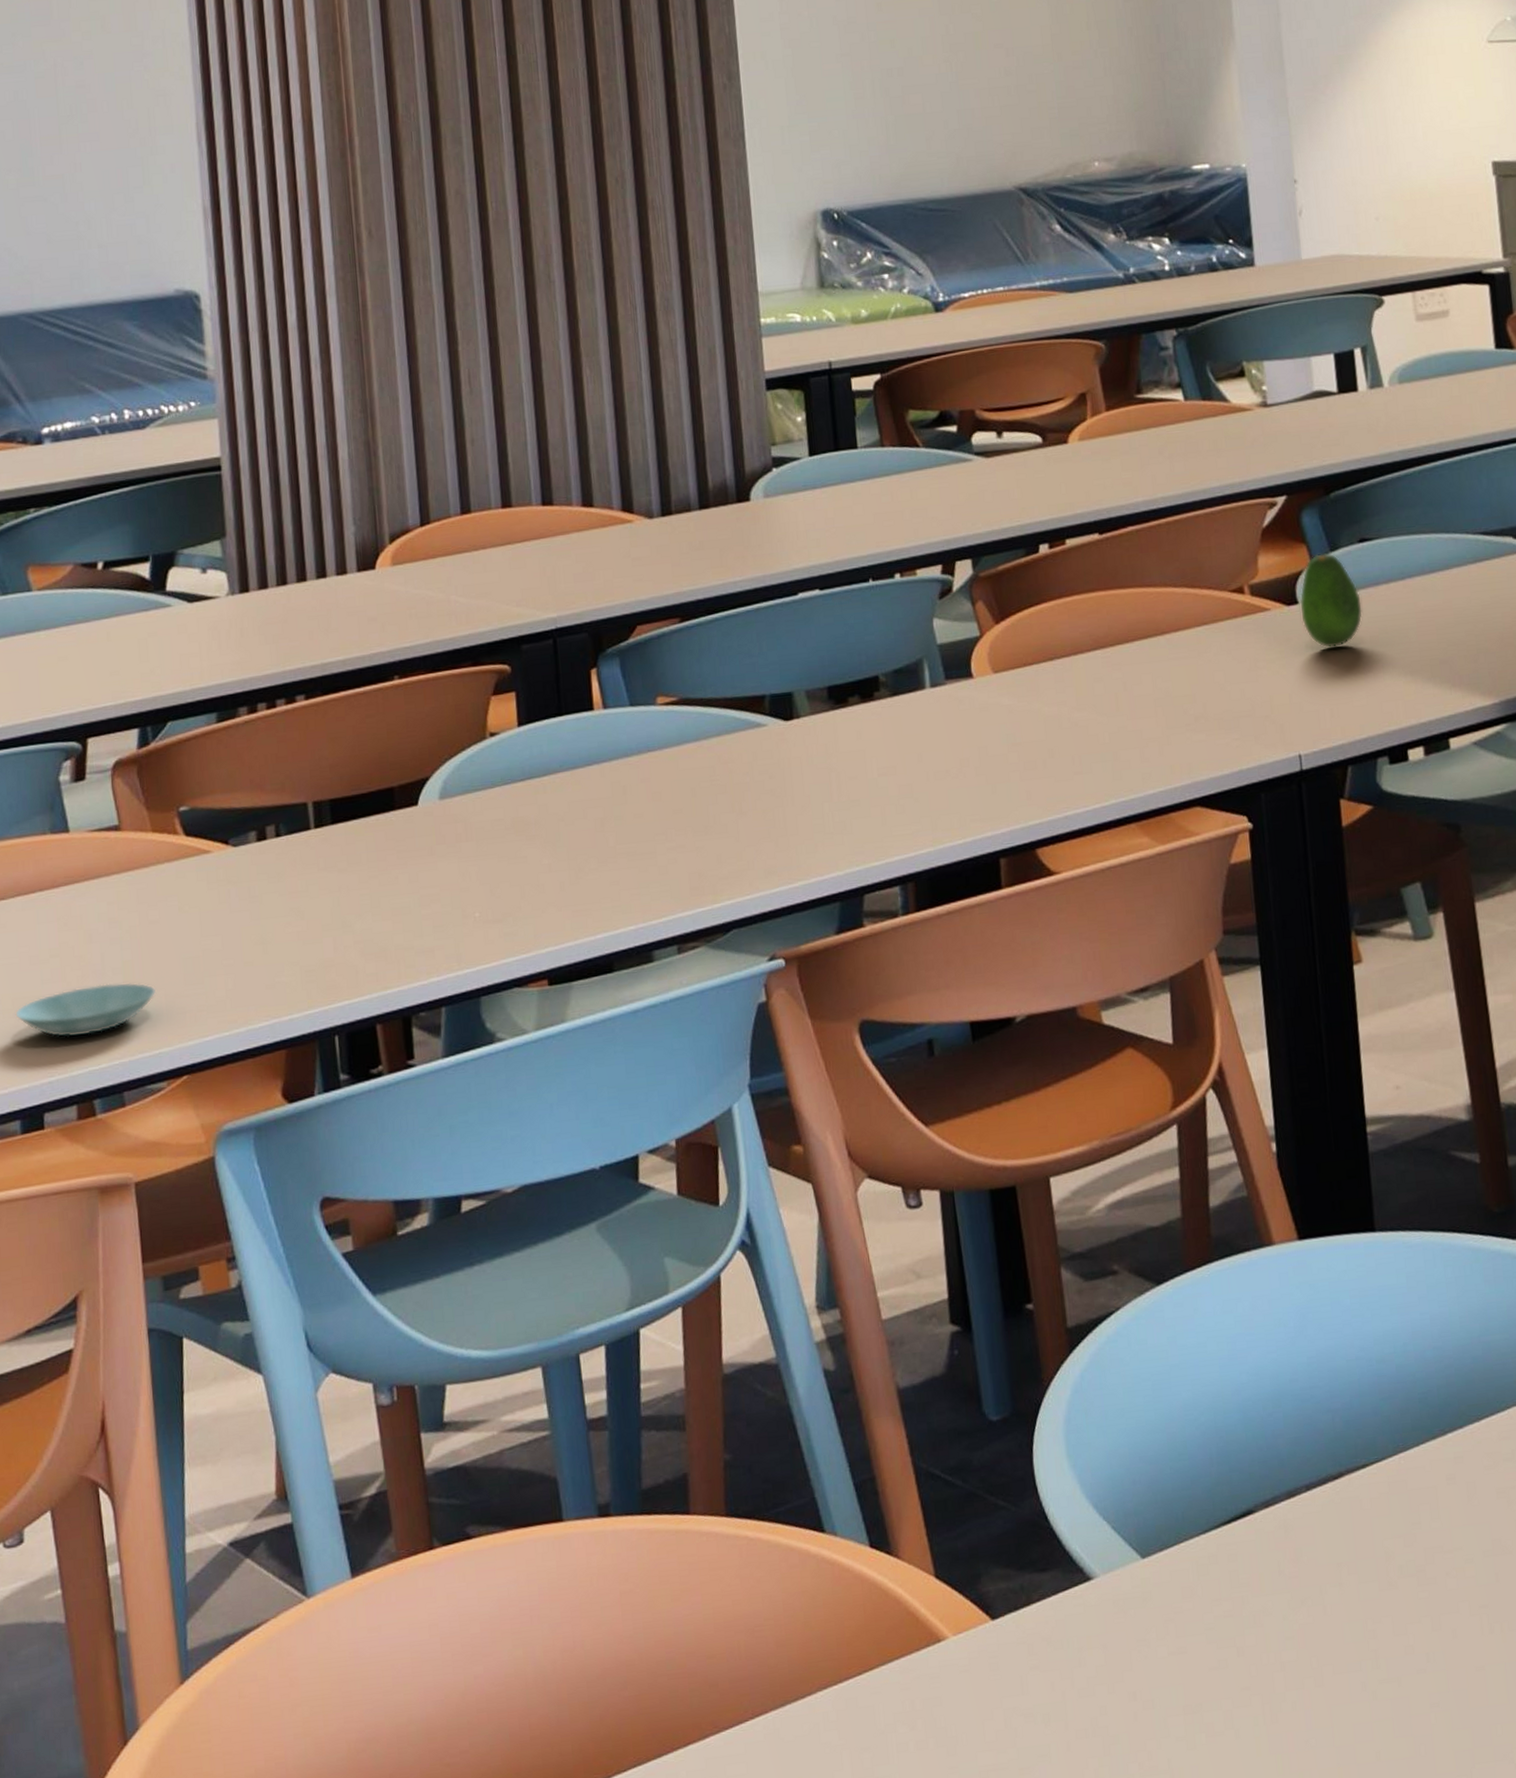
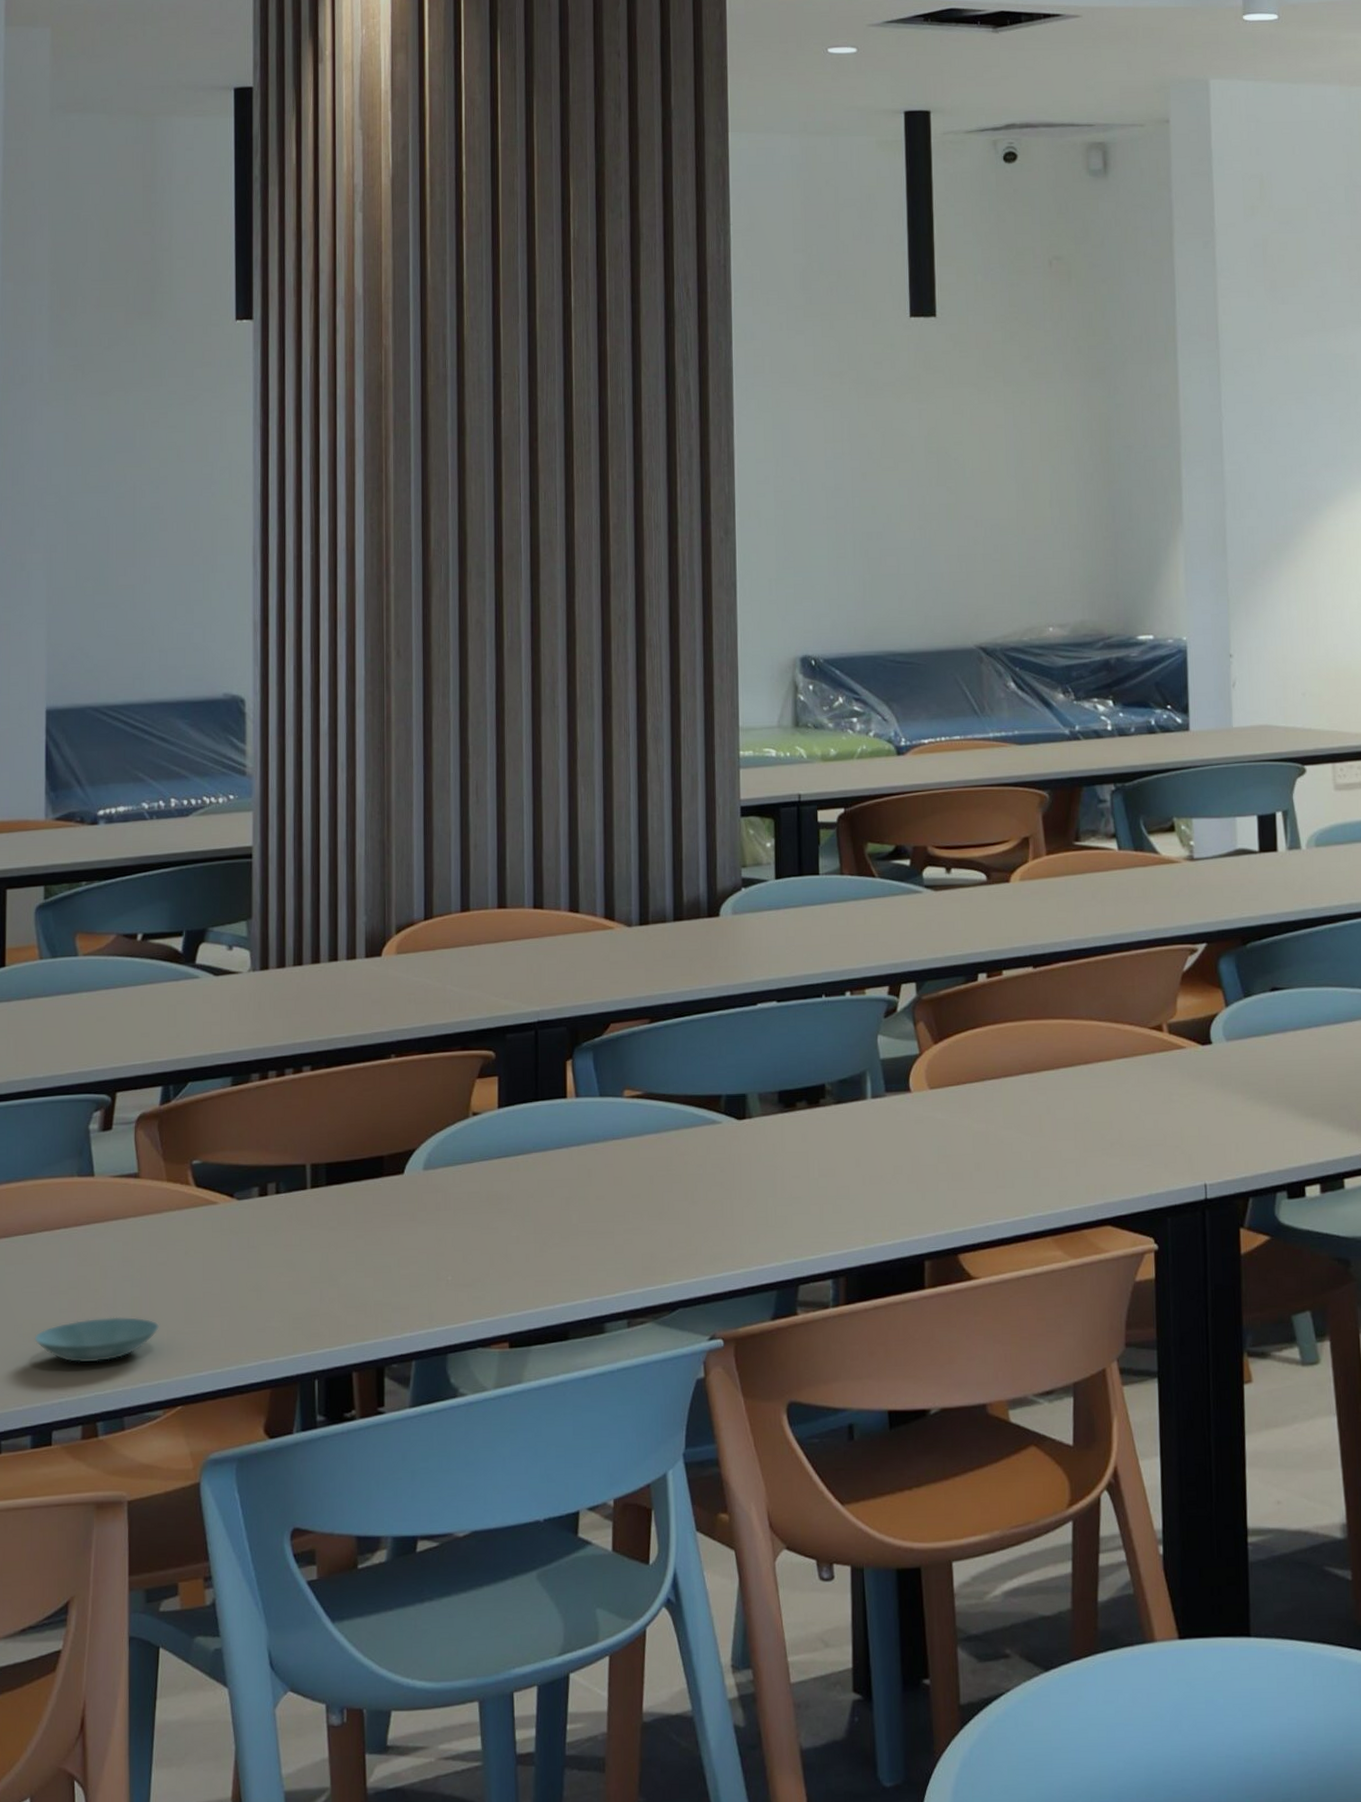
fruit: present [1300,553,1362,648] -> none [1213,999,1270,1087]

